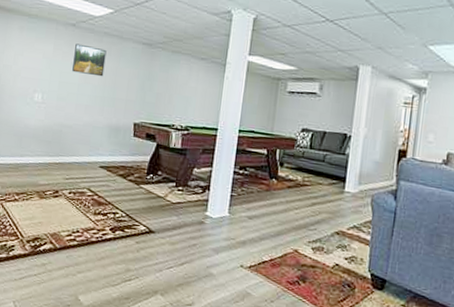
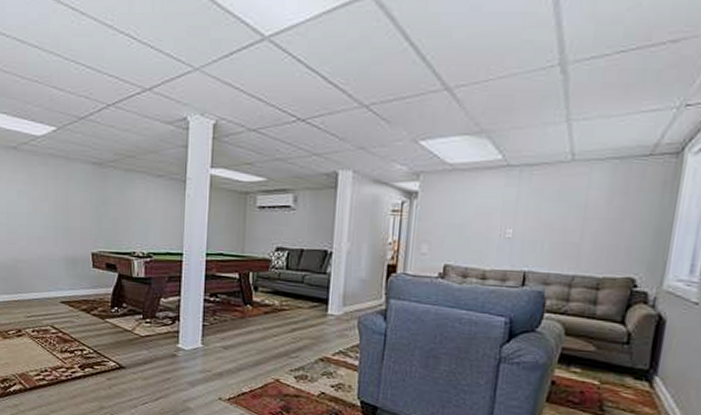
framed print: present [72,43,107,77] -> none [20,169,54,204]

